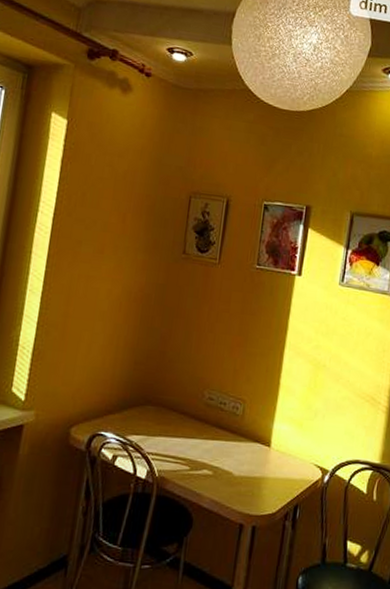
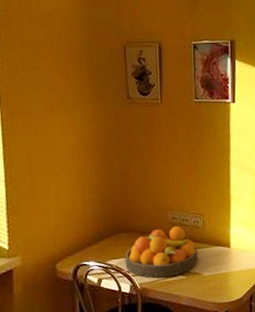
fruit bowl: none [146,408,232,469] -> present [124,226,198,278]

